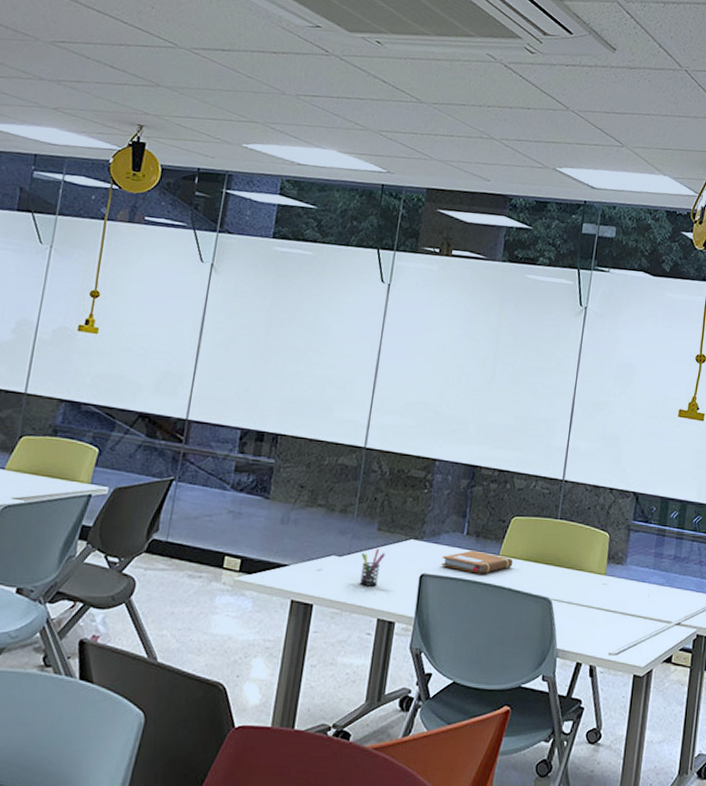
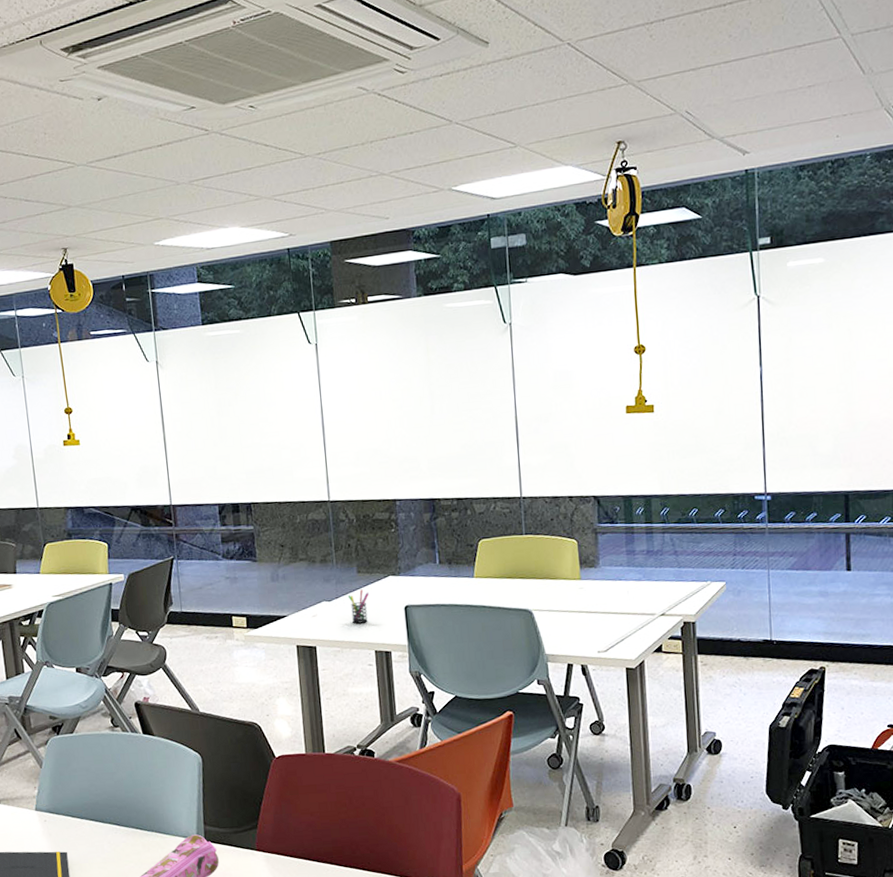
notebook: present [441,550,513,574] -> none [421,576,489,598]

